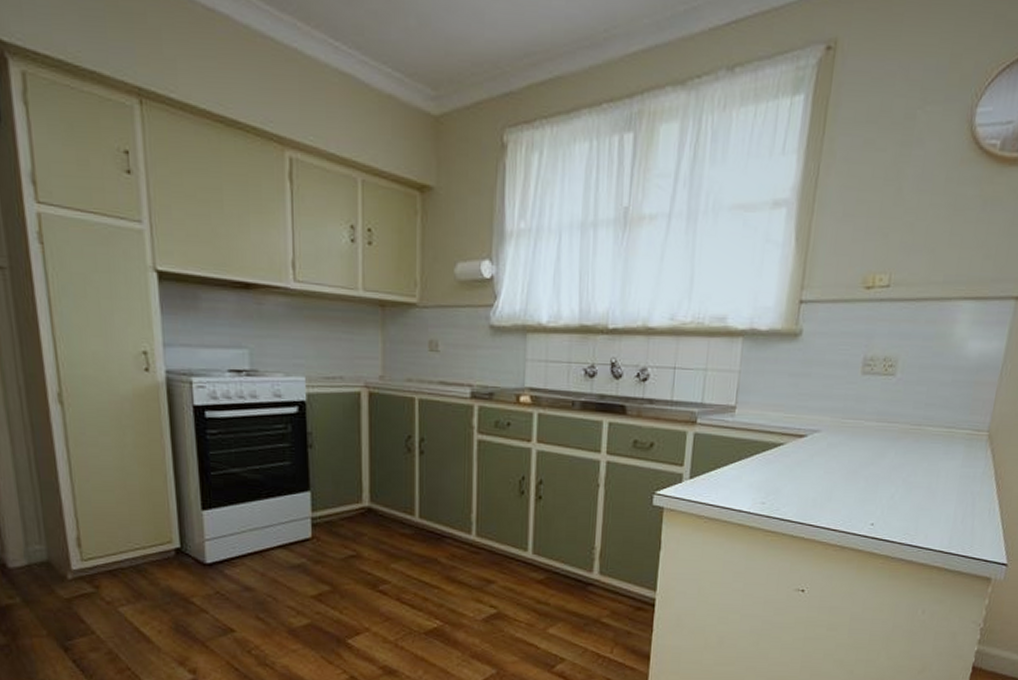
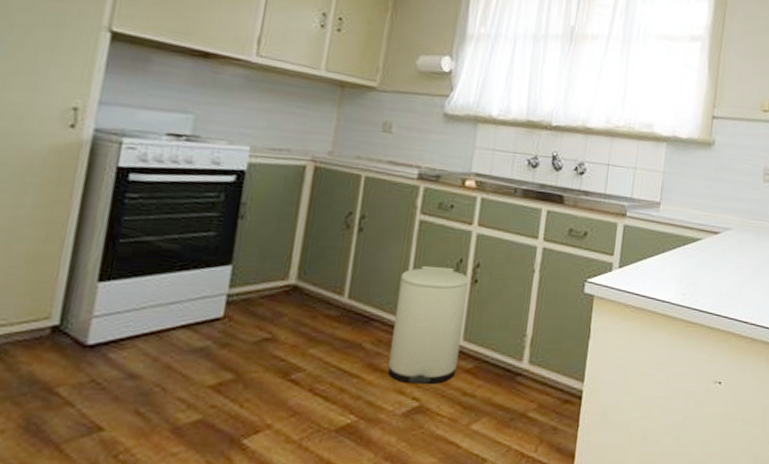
pedal bin: none [465,484,532,593] -> present [388,265,469,384]

